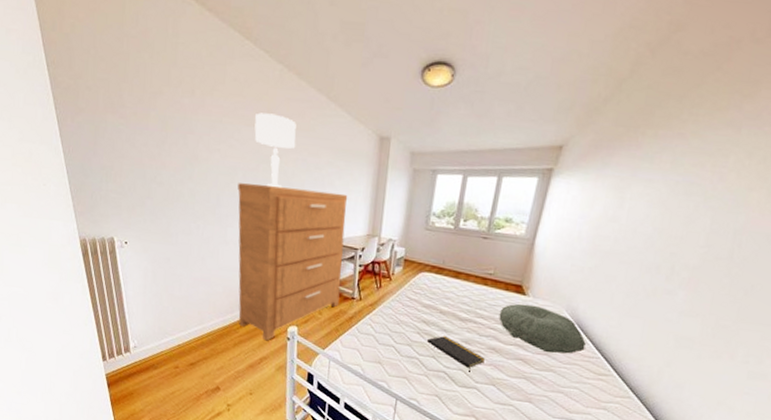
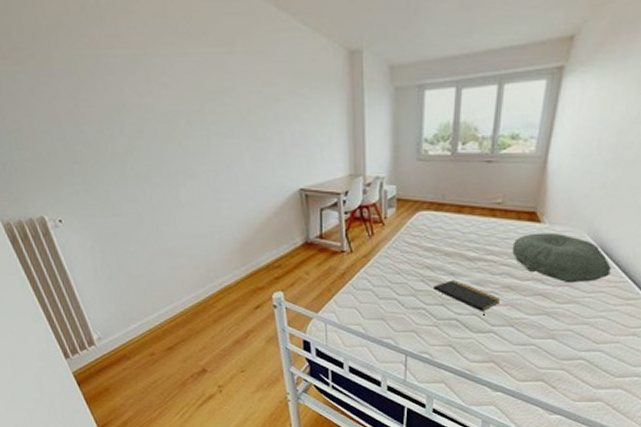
dresser: present [237,183,348,340] -> none [182,128,327,311]
table lamp: present [254,112,296,189] -> none [188,36,246,132]

